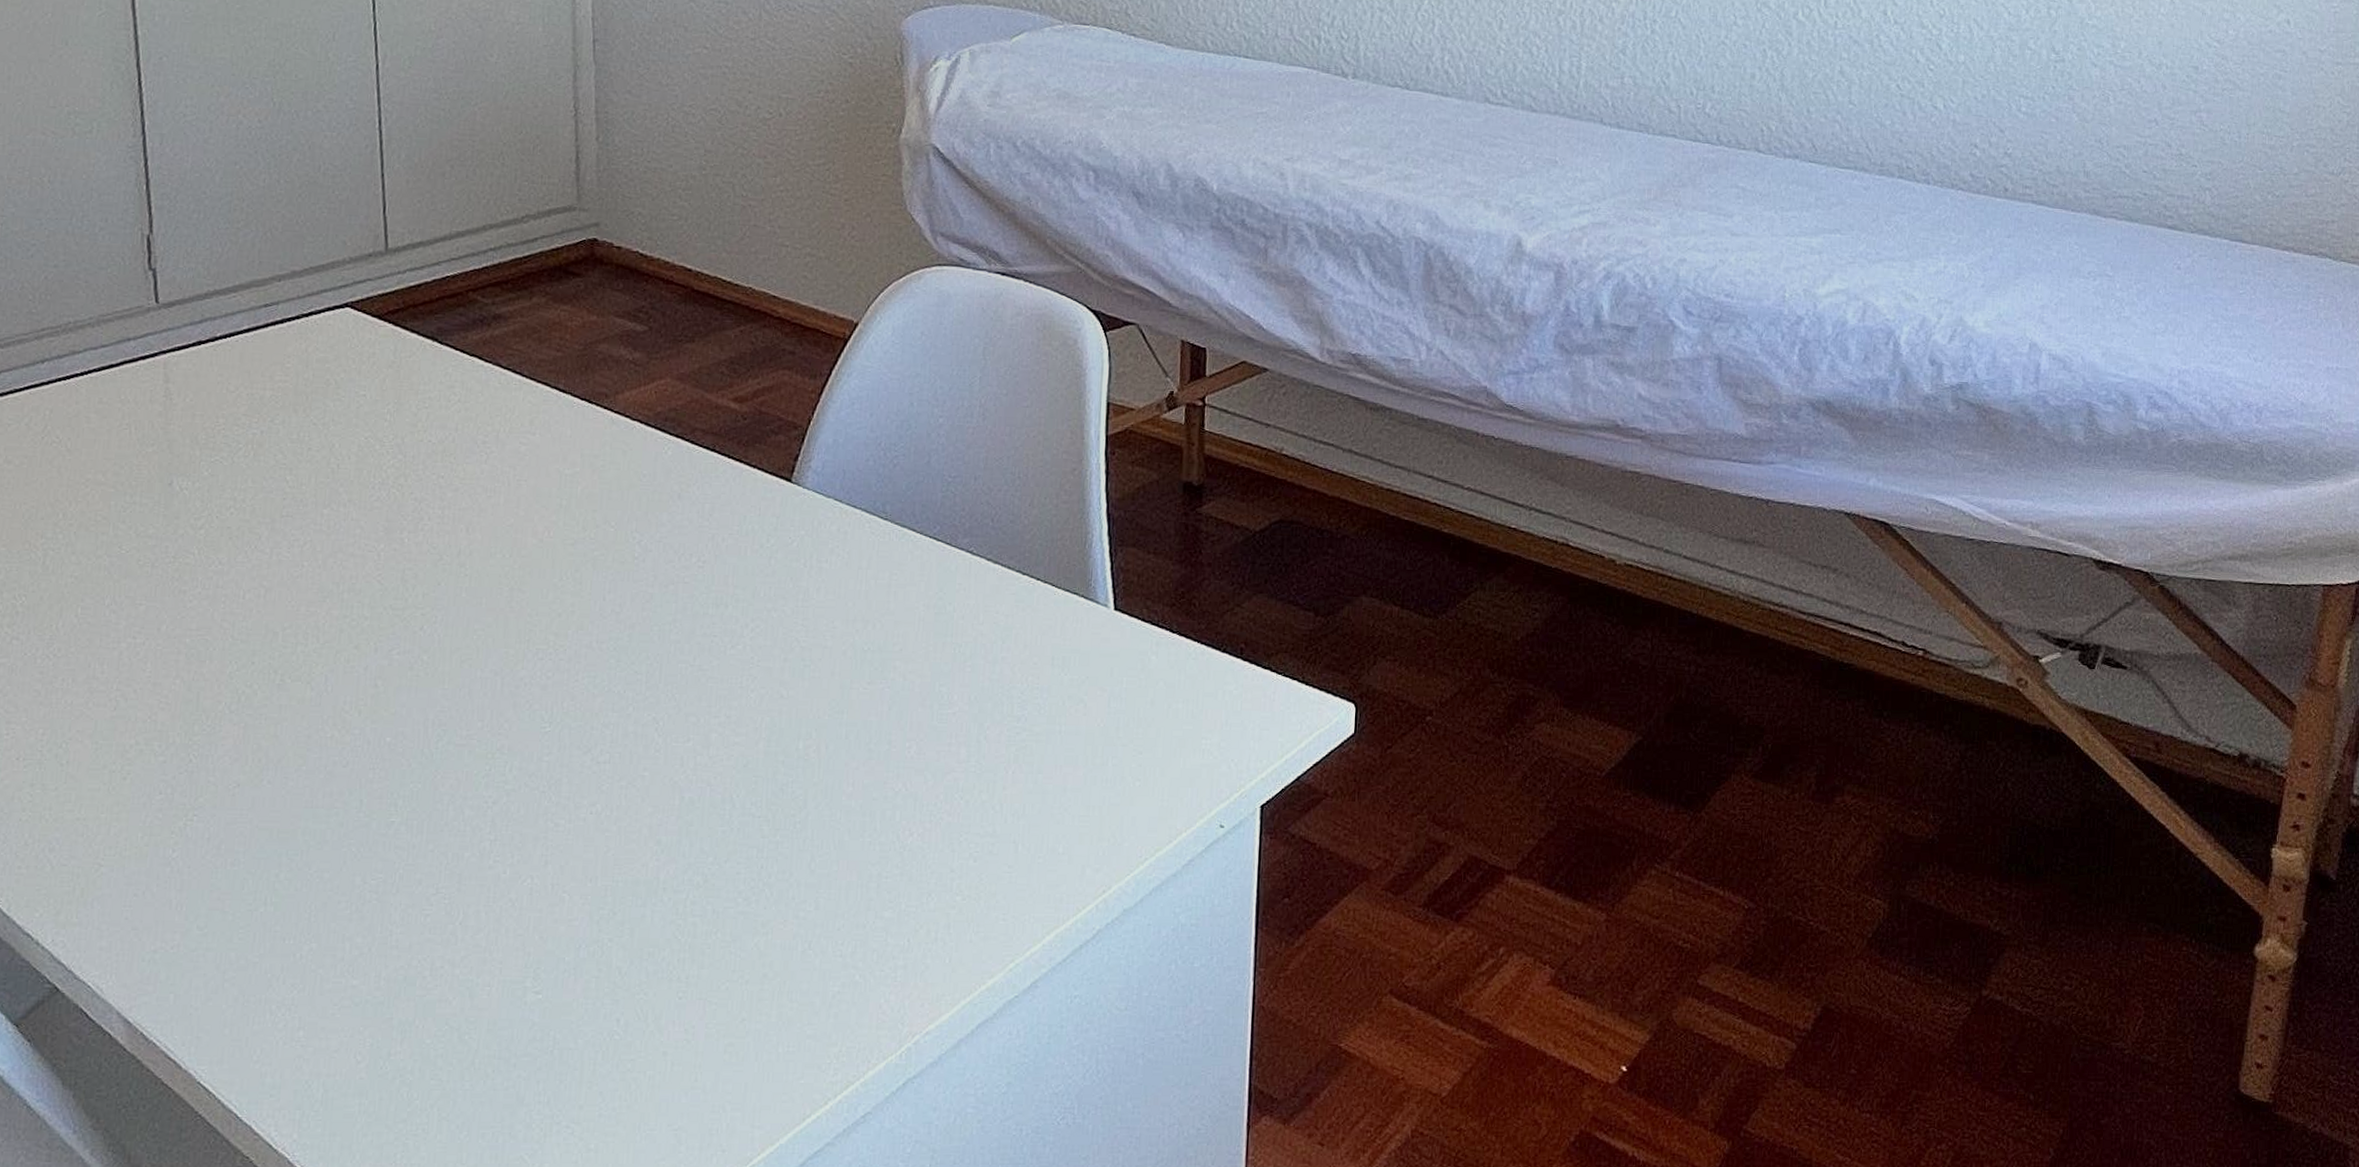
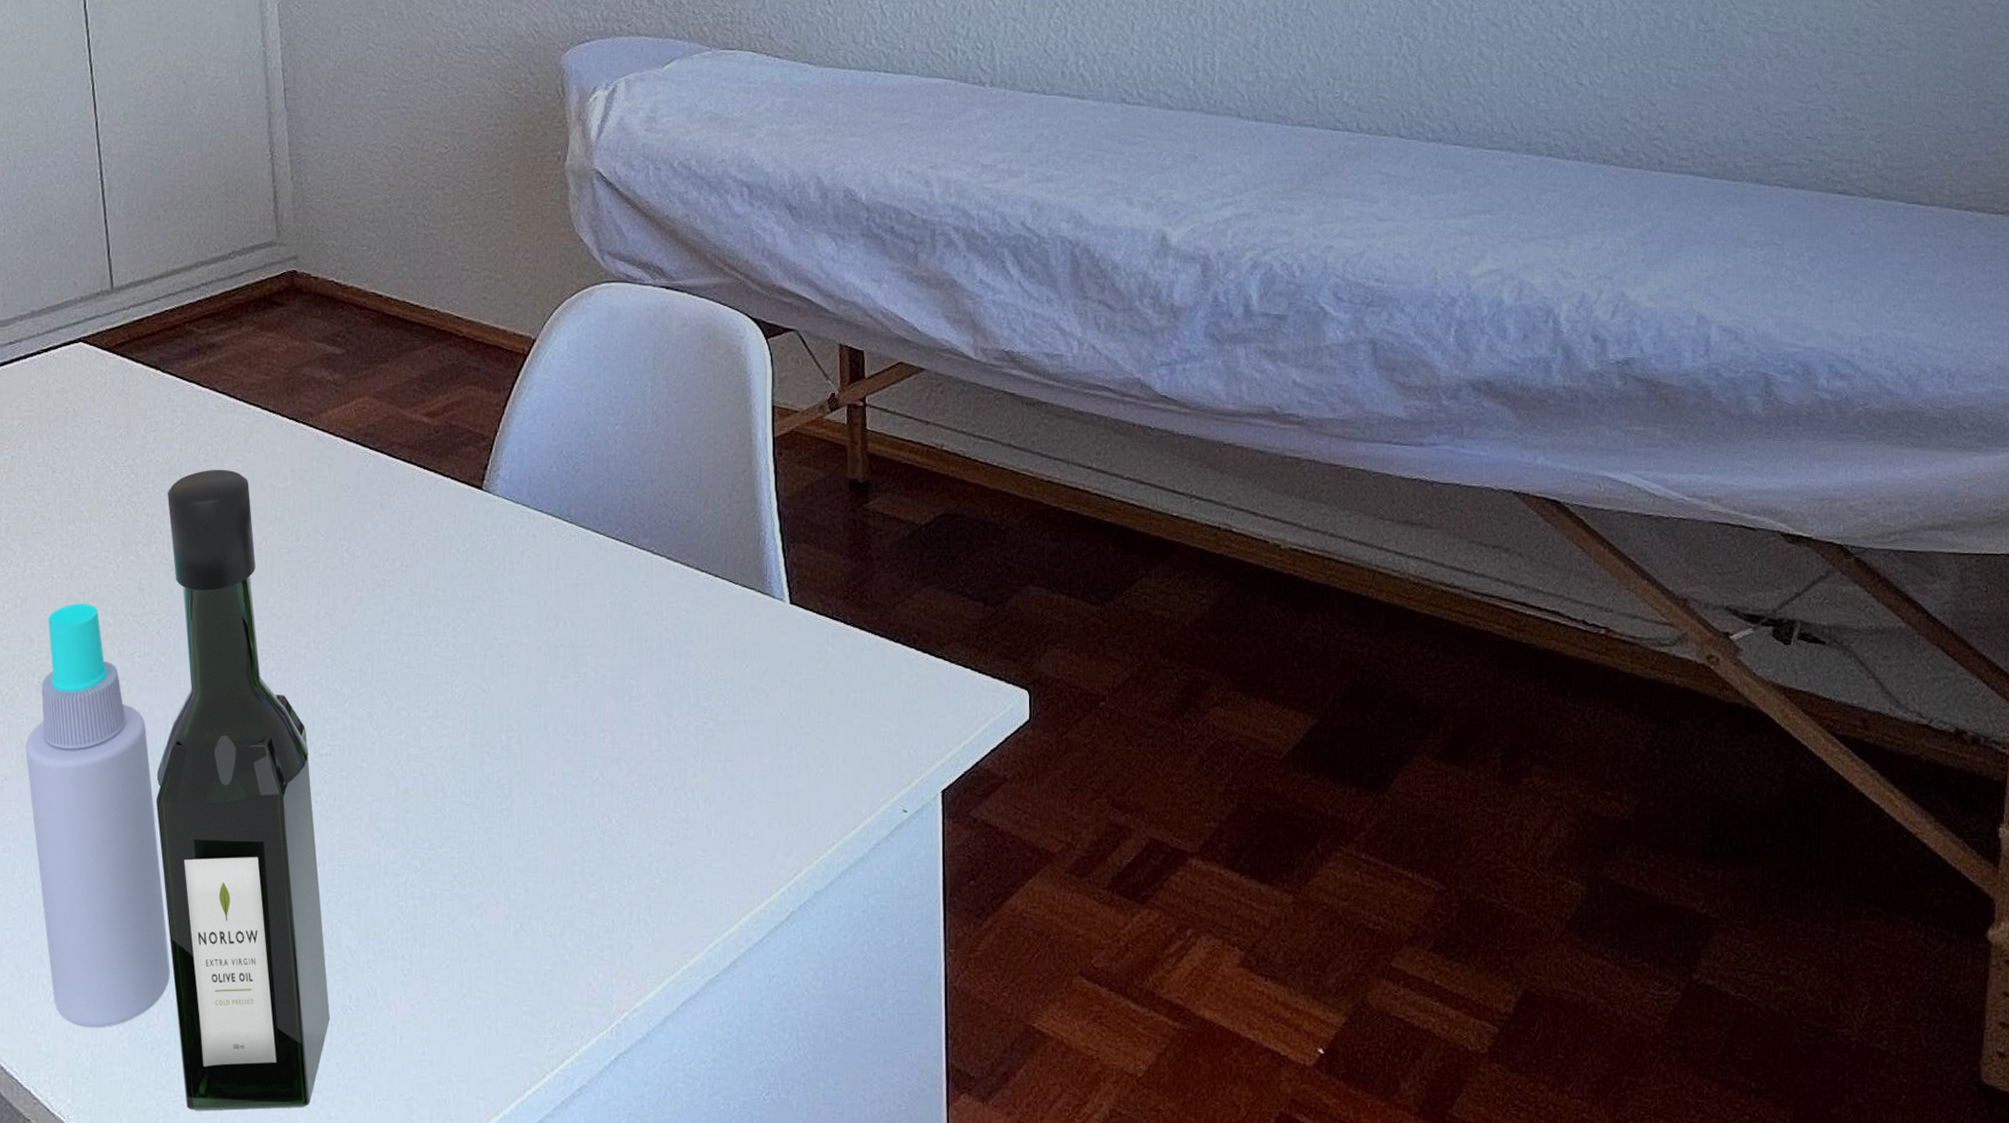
spray bottle: none [262,594,418,1057] -> present [25,604,170,1028]
bottle: none [410,451,595,1145] -> present [156,469,330,1111]

